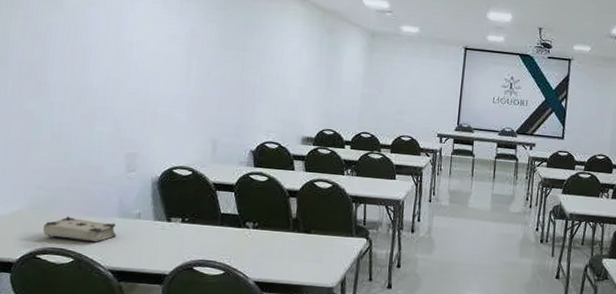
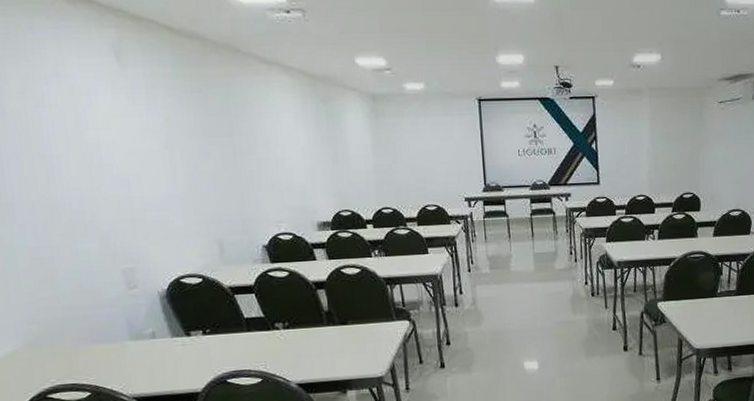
book: present [42,216,117,243] -> none [46,347,134,374]

